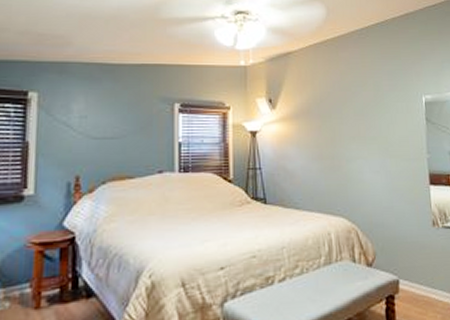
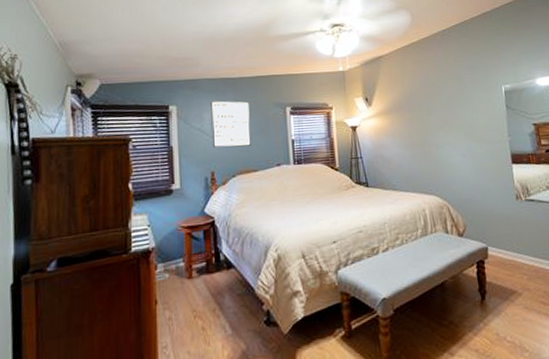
wall art: none [80,90,129,148] -> present [211,101,251,148]

